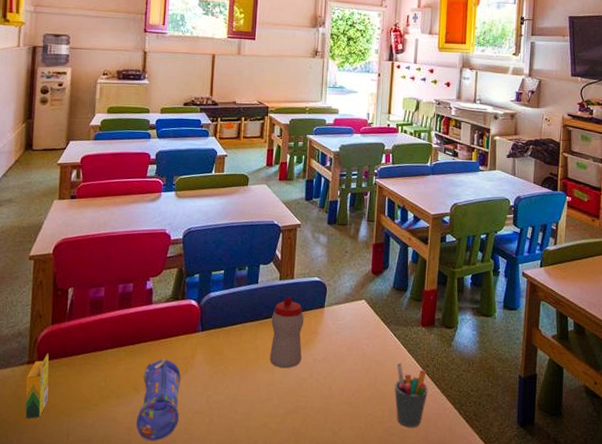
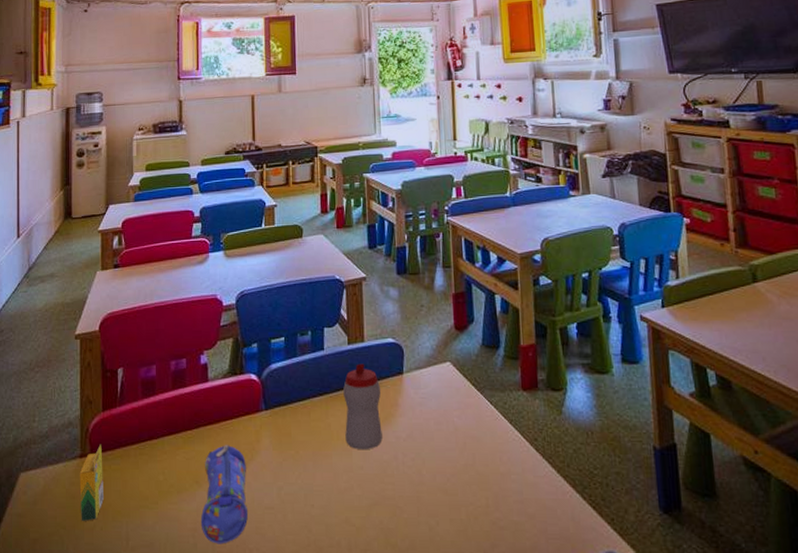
pen holder: present [394,362,428,428] -> none [497,435,540,519]

